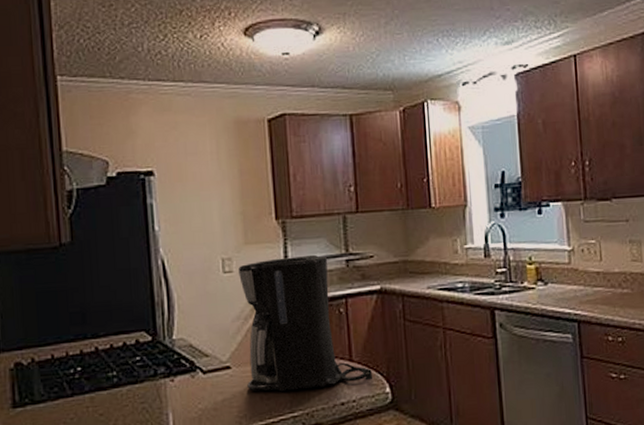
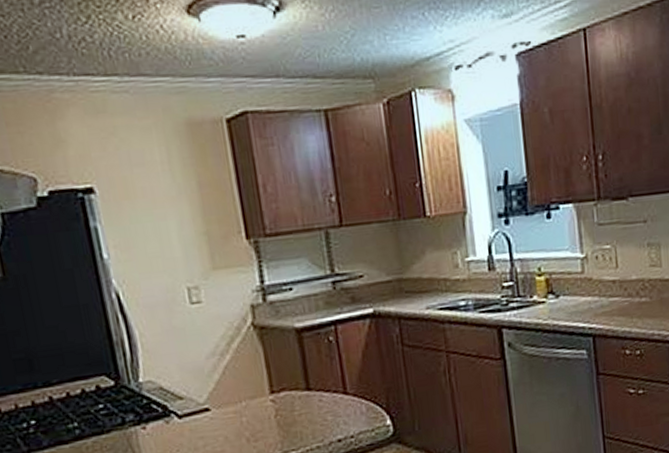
coffee maker: present [239,254,372,392] -> none [208,277,371,434]

